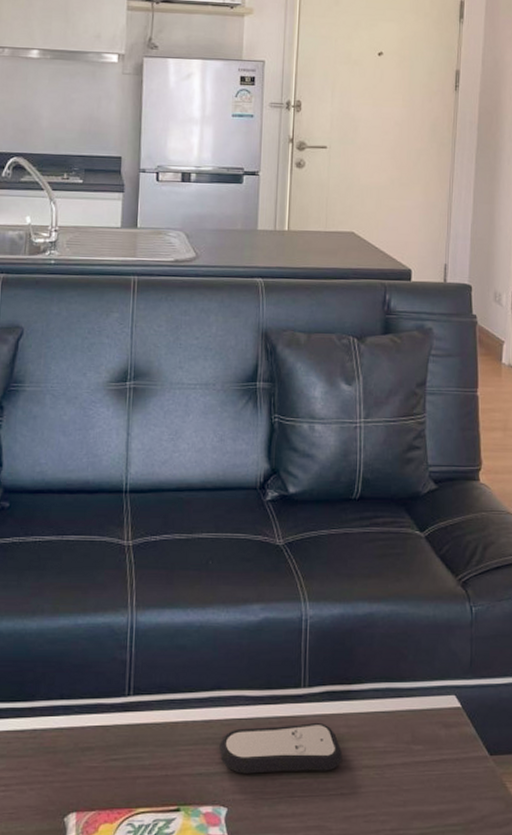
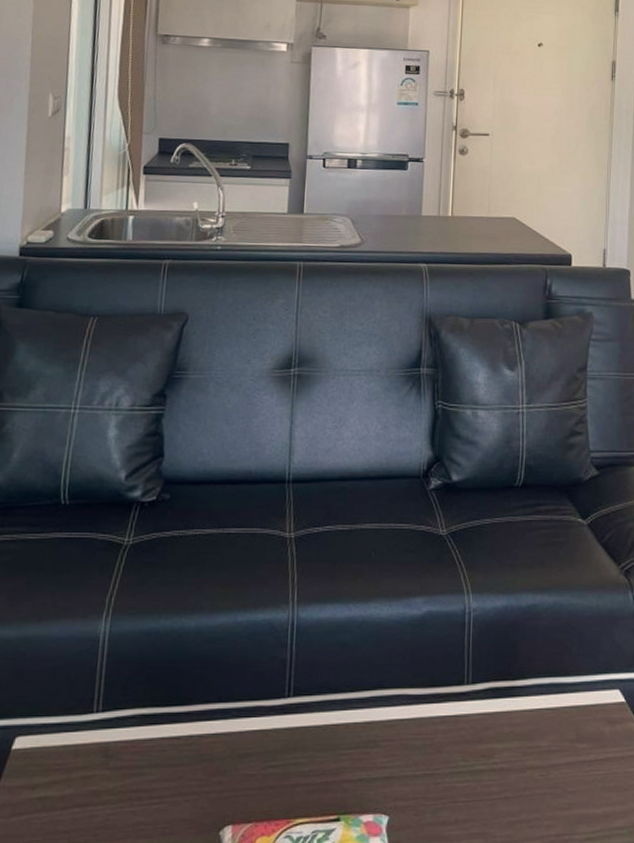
remote control: present [219,722,343,774] -> none [381,721,507,778]

